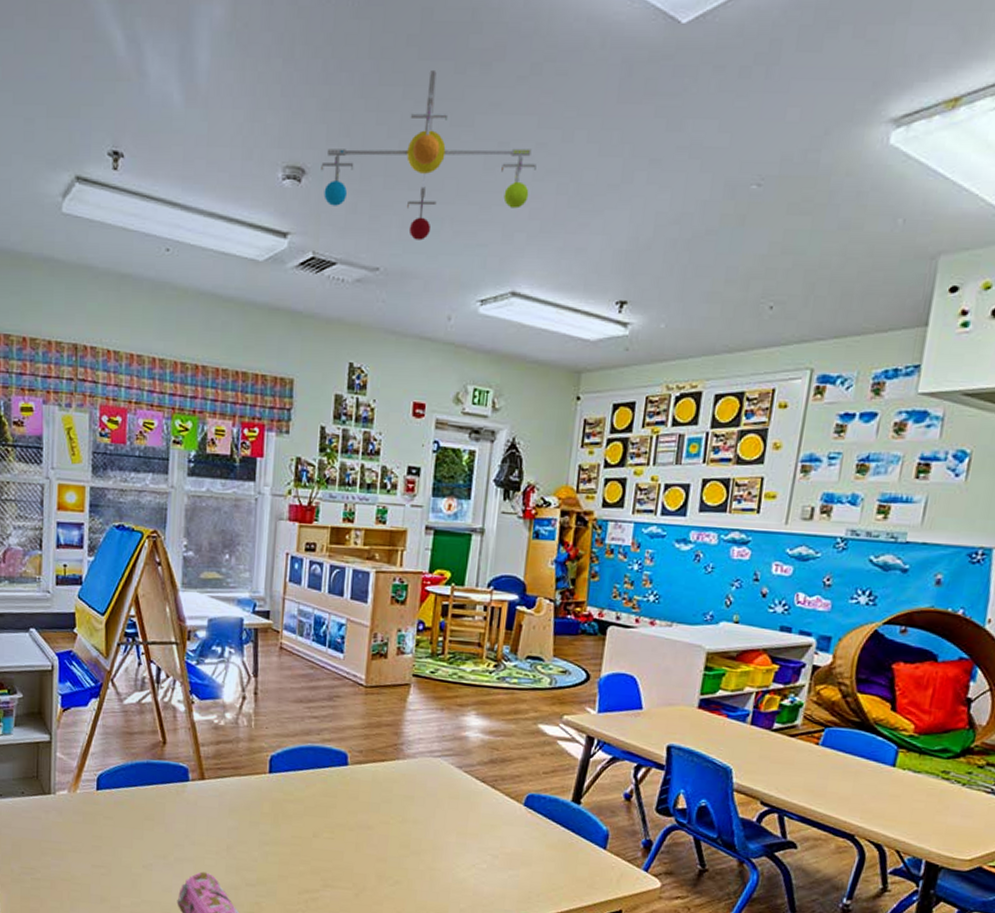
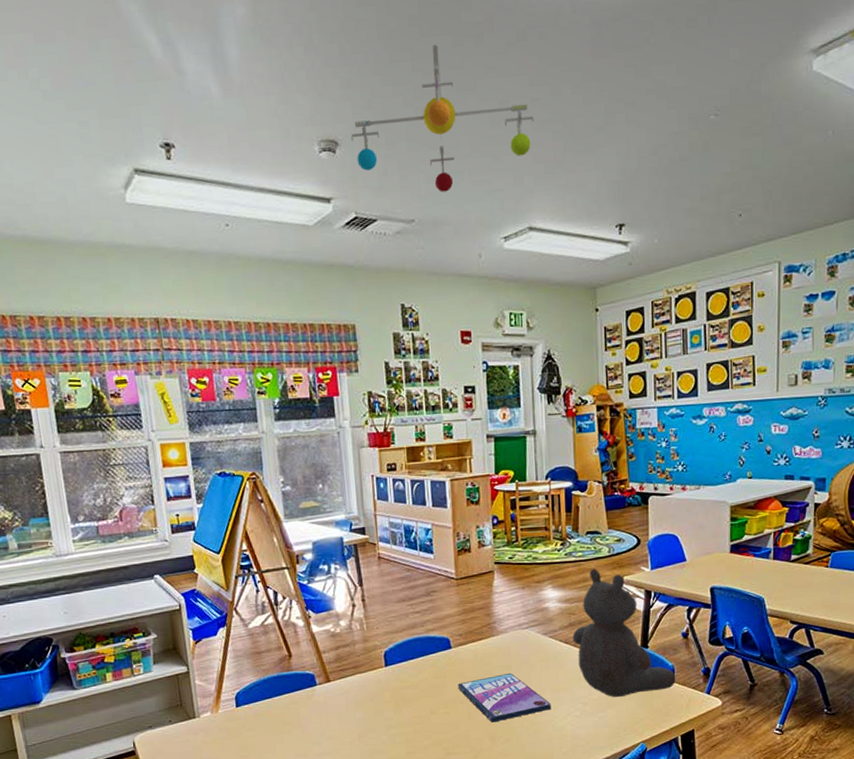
video game case: none [348,805,455,859] -> present [458,672,551,723]
teddy bear: none [491,700,610,857] -> present [572,569,676,697]

